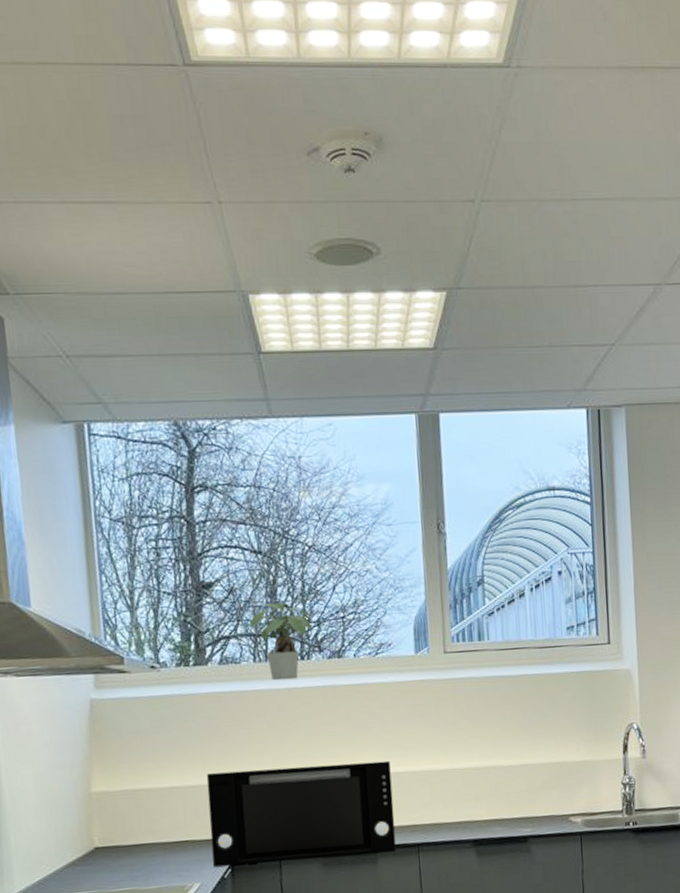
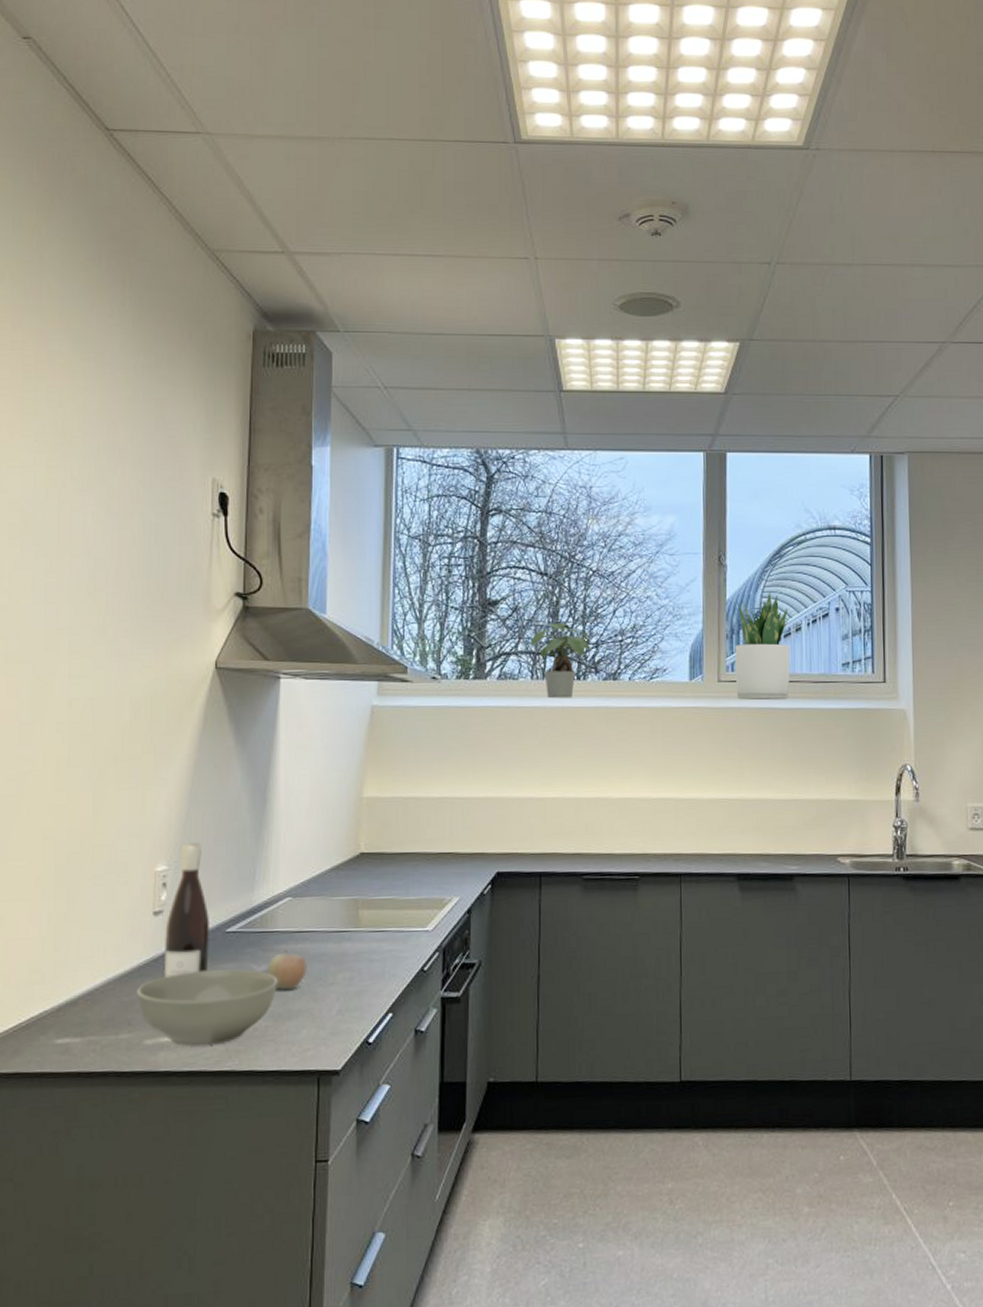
microwave: present [206,760,396,867] -> none [473,785,659,883]
planter: none [459,558,516,670] -> present [735,591,790,701]

